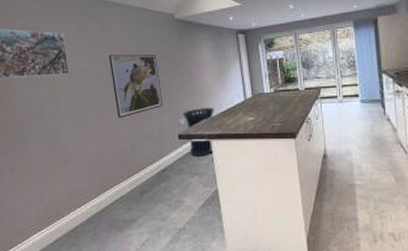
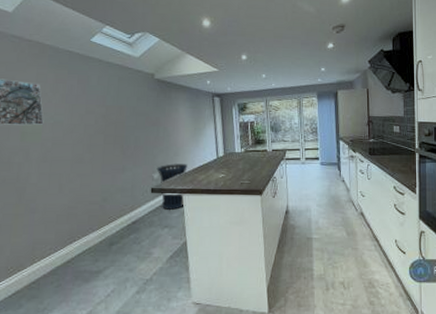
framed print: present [108,54,163,118] -> none [85,108,138,170]

